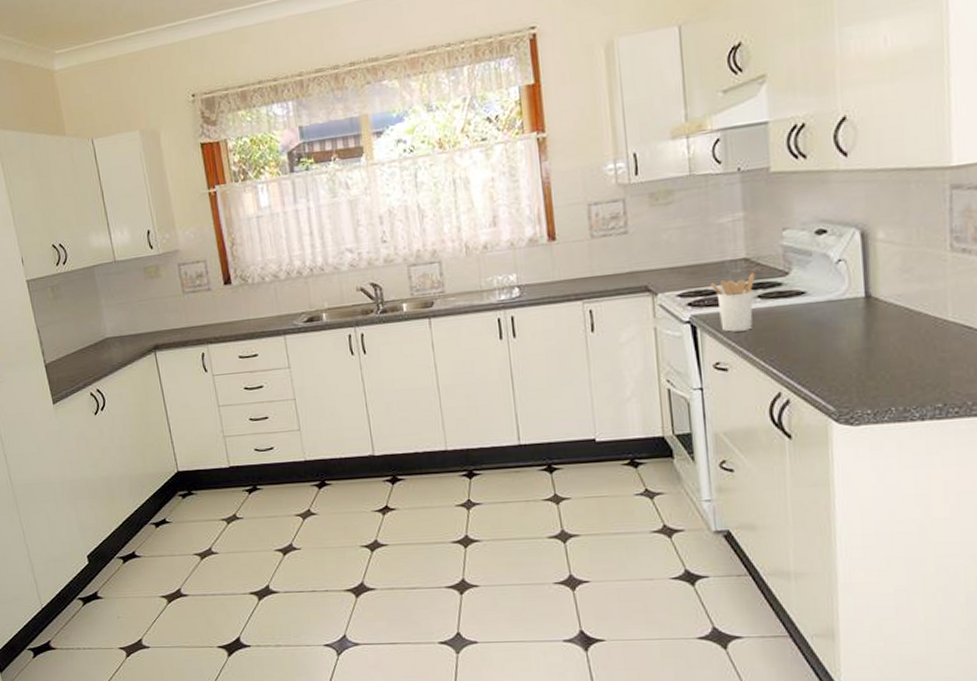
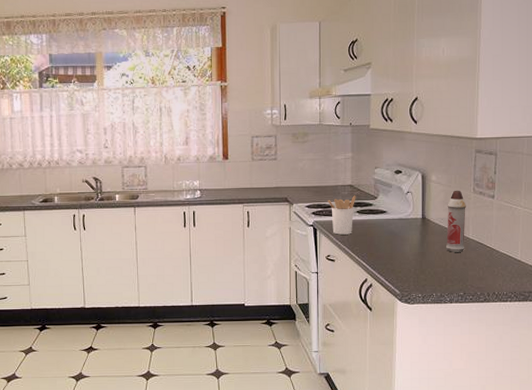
spray bottle: none [906,249,942,345] -> present [445,190,467,252]

